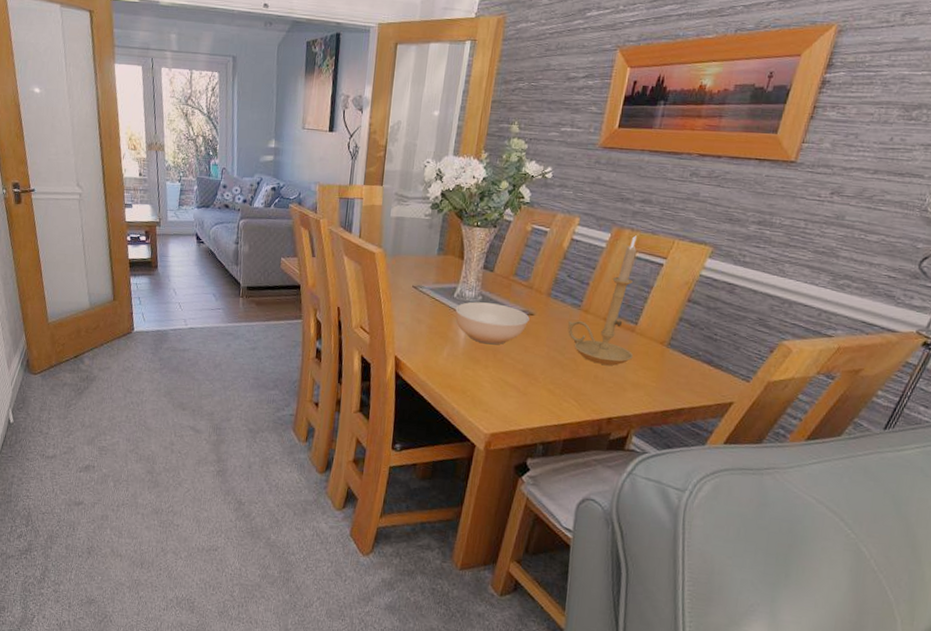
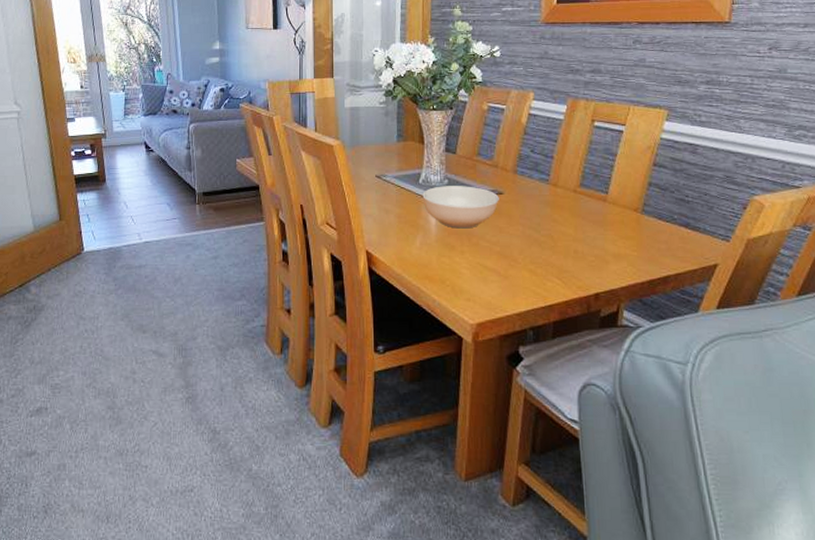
candle holder: present [567,235,638,366] -> none [539,105,610,238]

